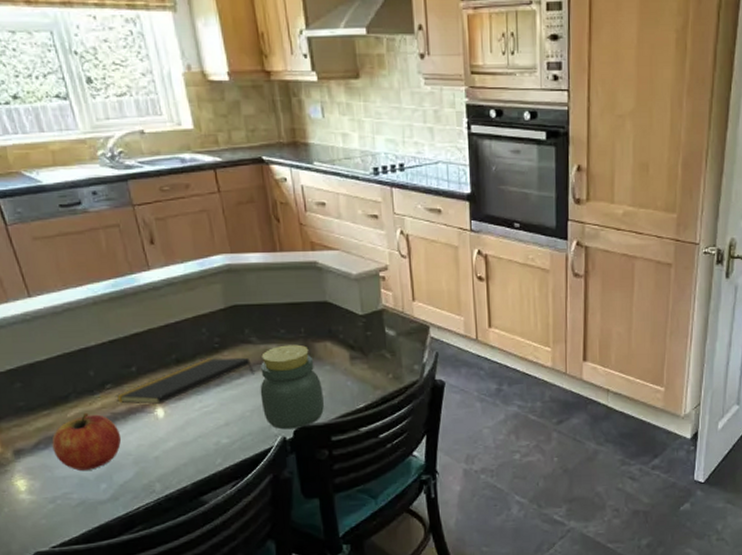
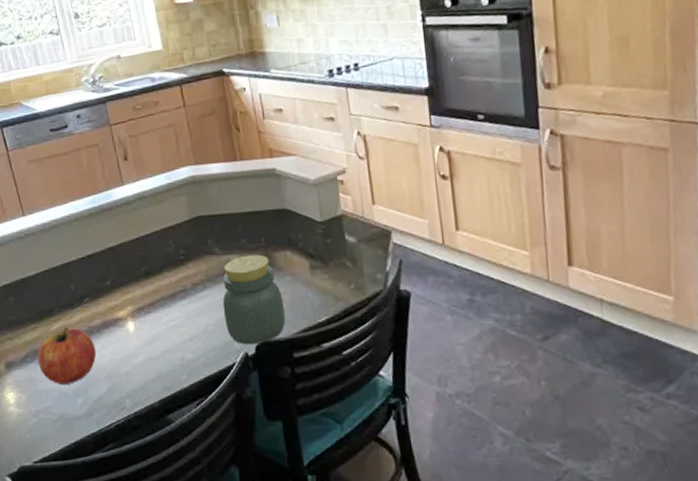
notepad: present [114,357,255,404] -> none [91,269,217,318]

